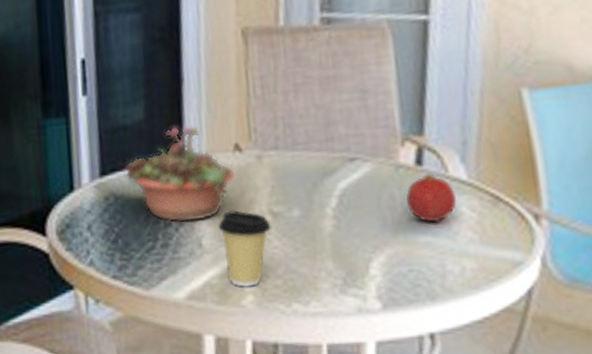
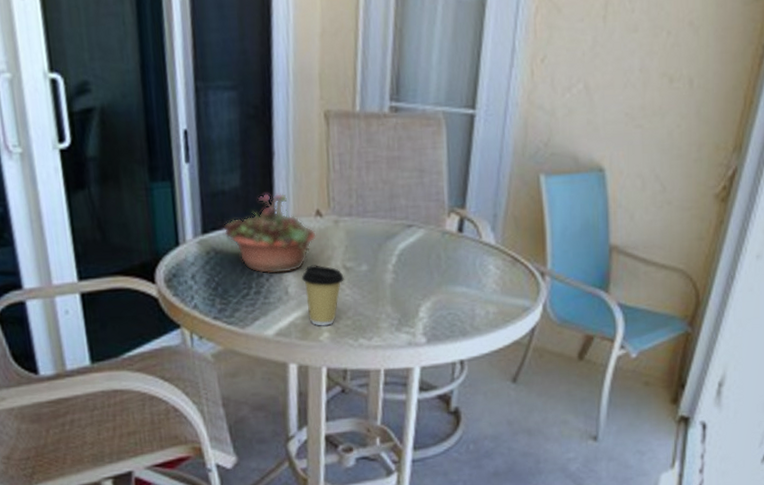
fruit: present [406,173,456,223] -> none [449,239,486,277]

